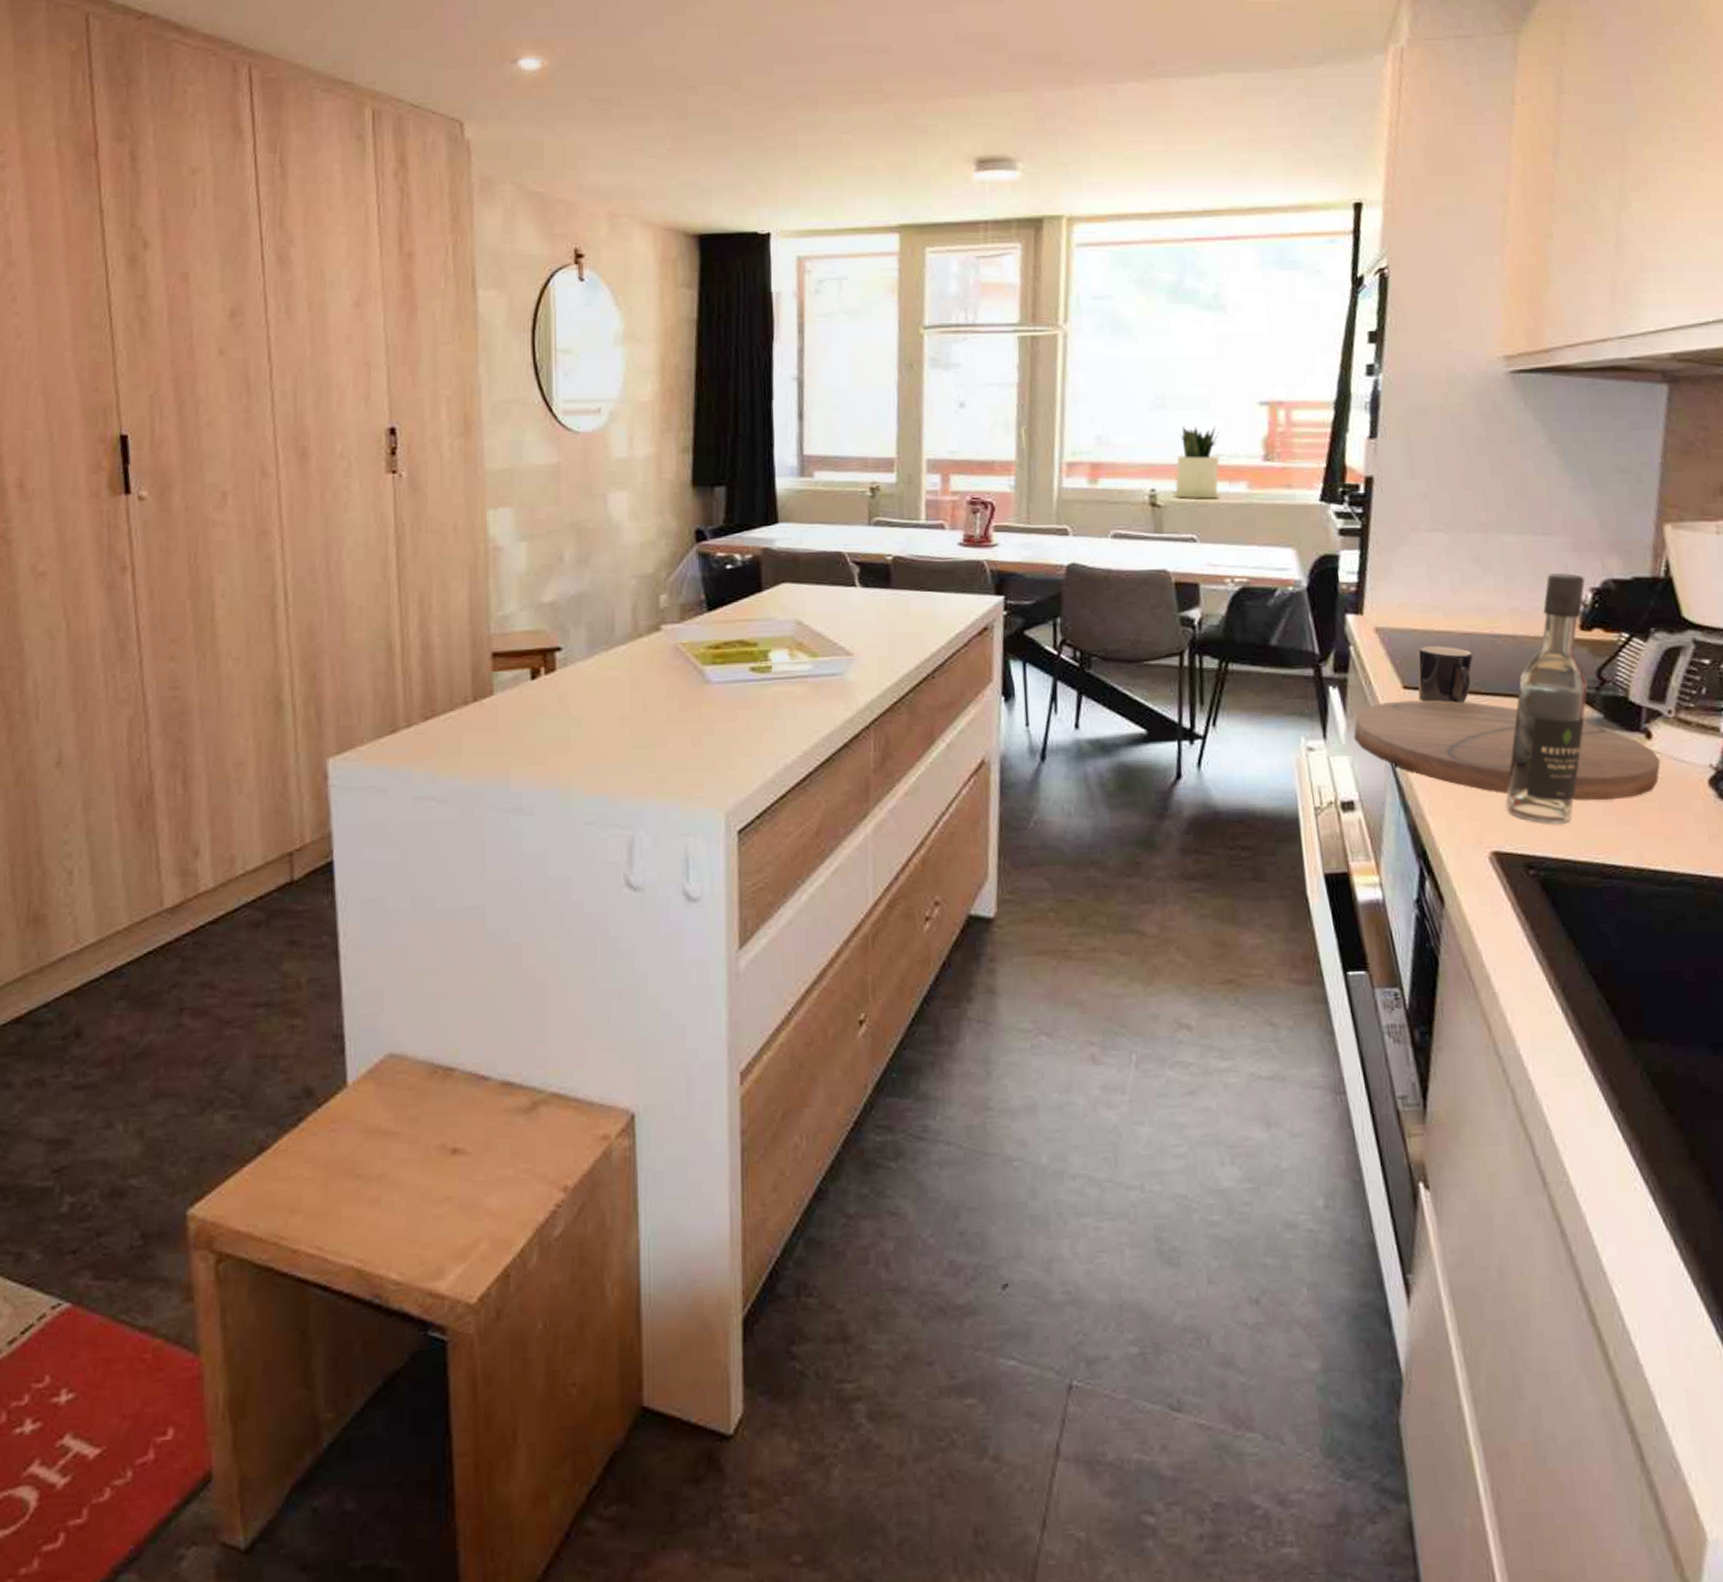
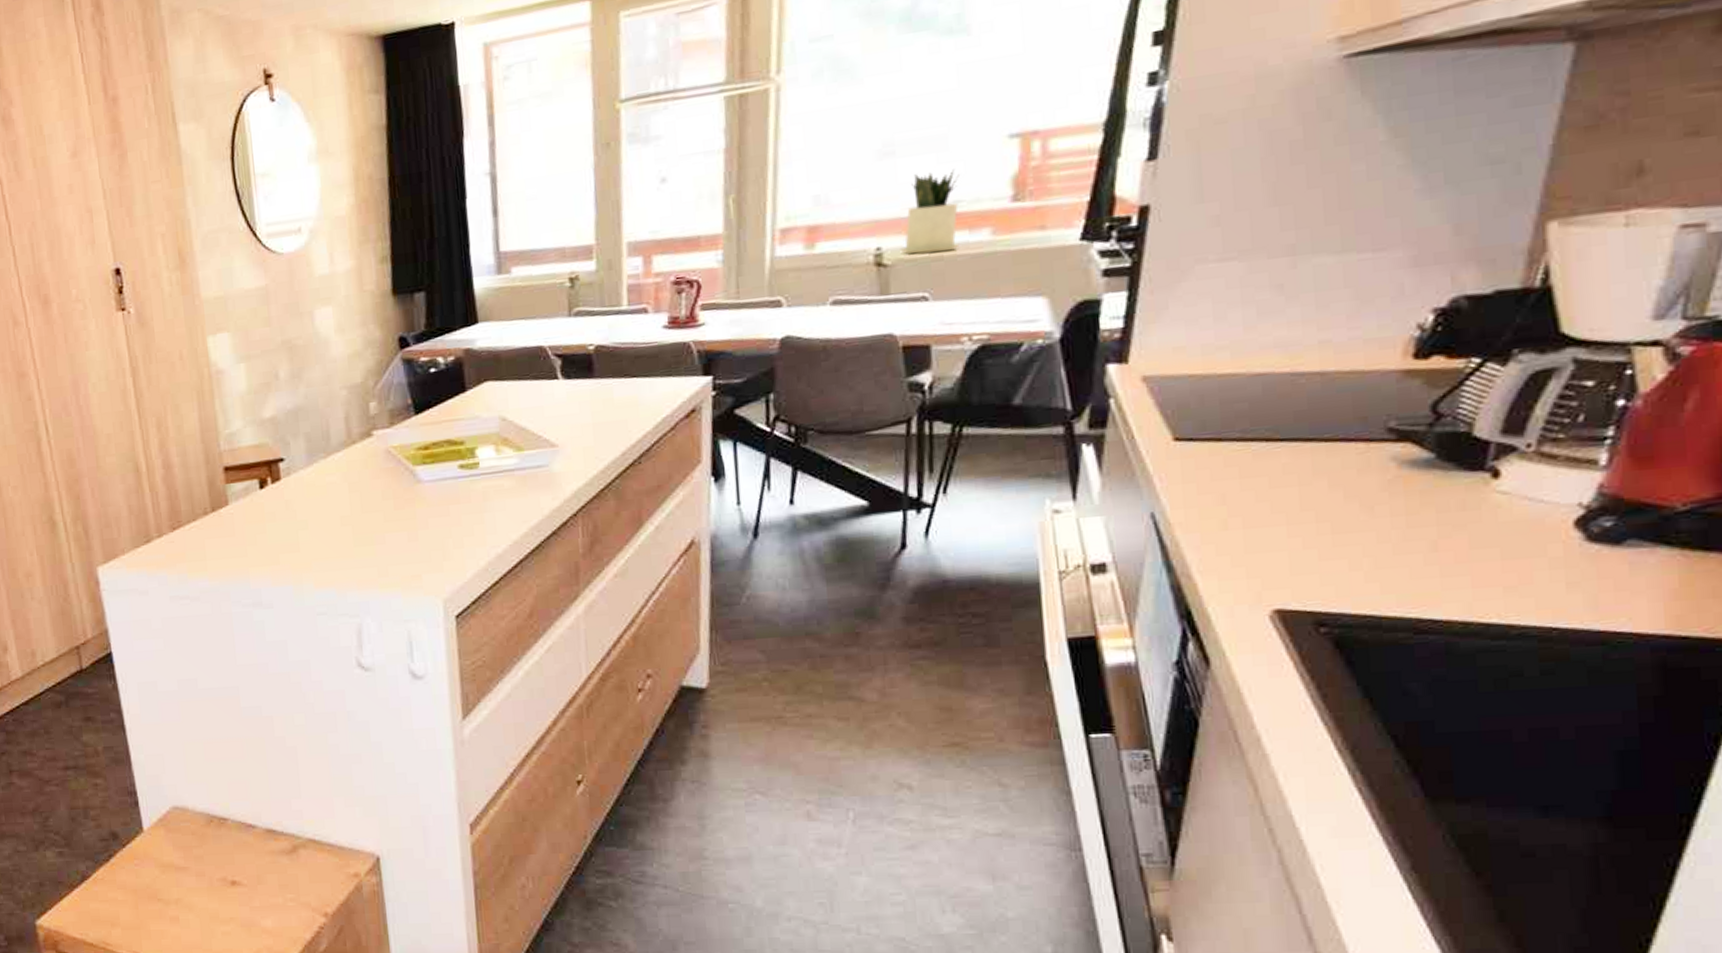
cutting board: present [1353,700,1661,801] -> none [1109,450,1509,551]
mug: present [1418,645,1473,704] -> none [1192,389,1266,454]
bottle: present [1505,573,1588,825] -> none [1294,293,1427,579]

